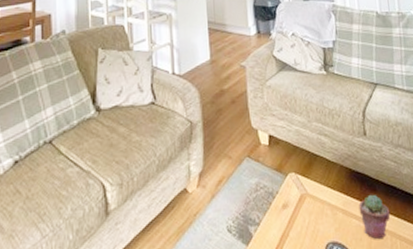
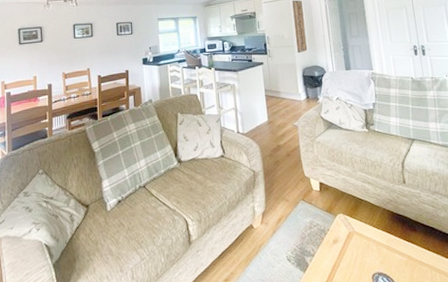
potted succulent: present [358,194,391,240] -> none [400,233,430,272]

